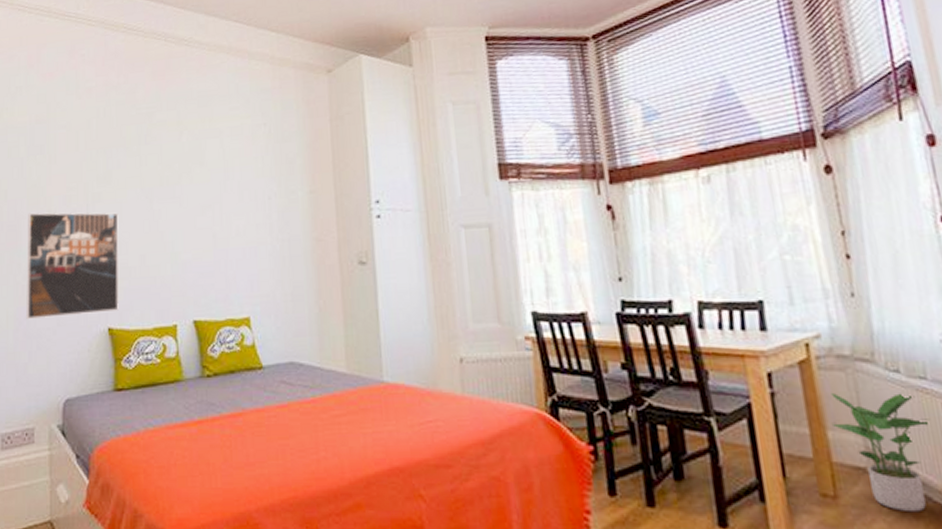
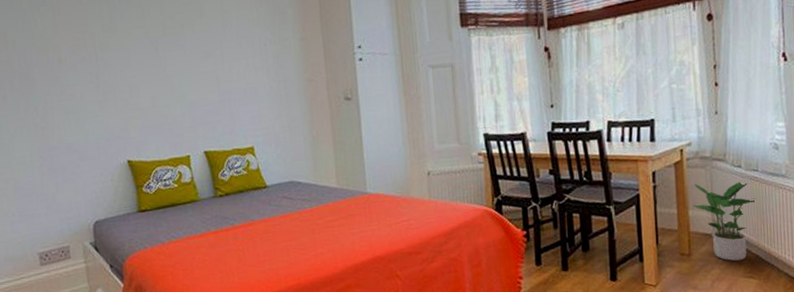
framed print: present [26,212,119,319] -> none [38,60,136,156]

